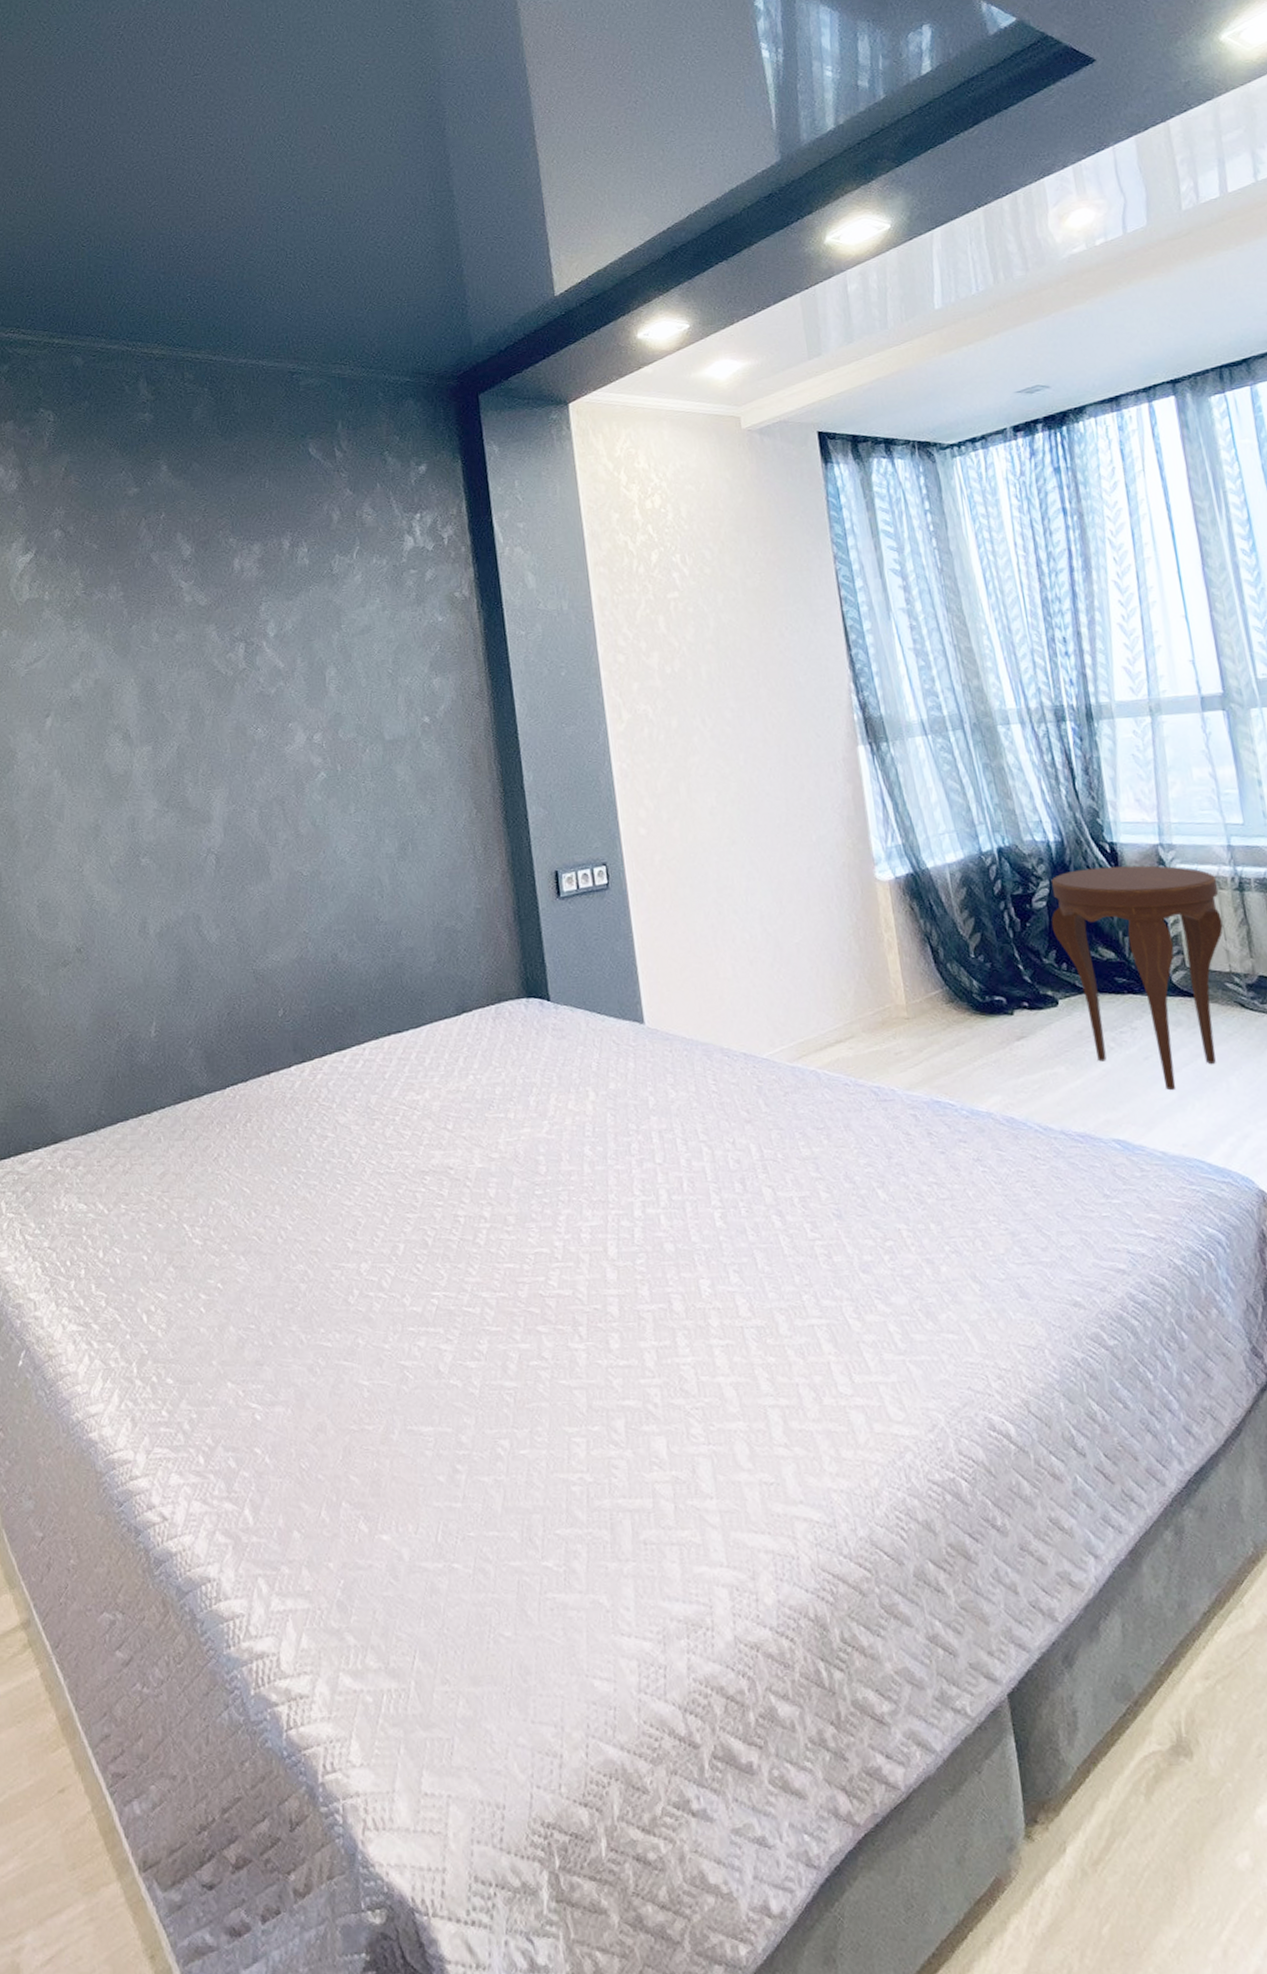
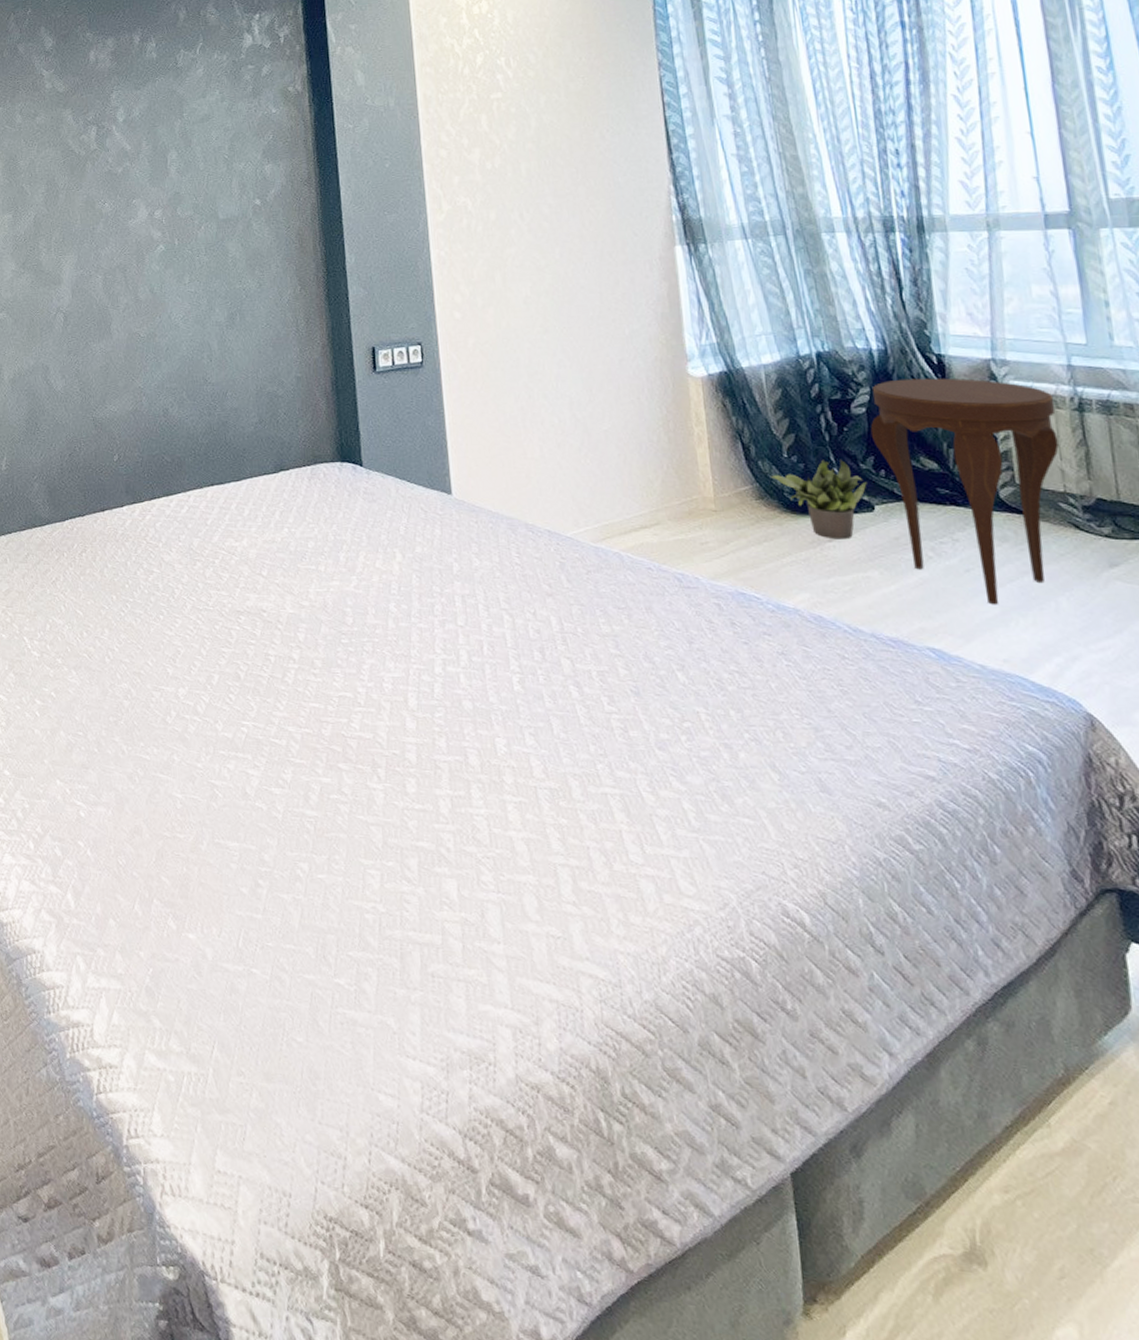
potted plant: none [958,955,1051,1038] -> present [770,459,867,540]

